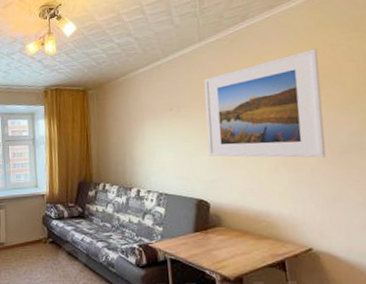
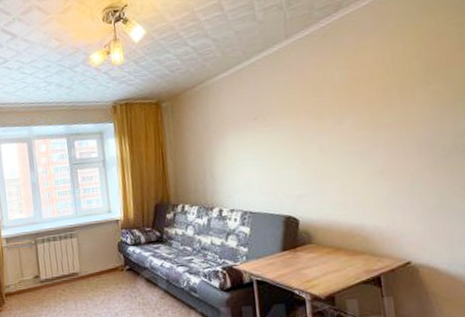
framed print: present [204,49,326,158] -> none [292,39,429,169]

